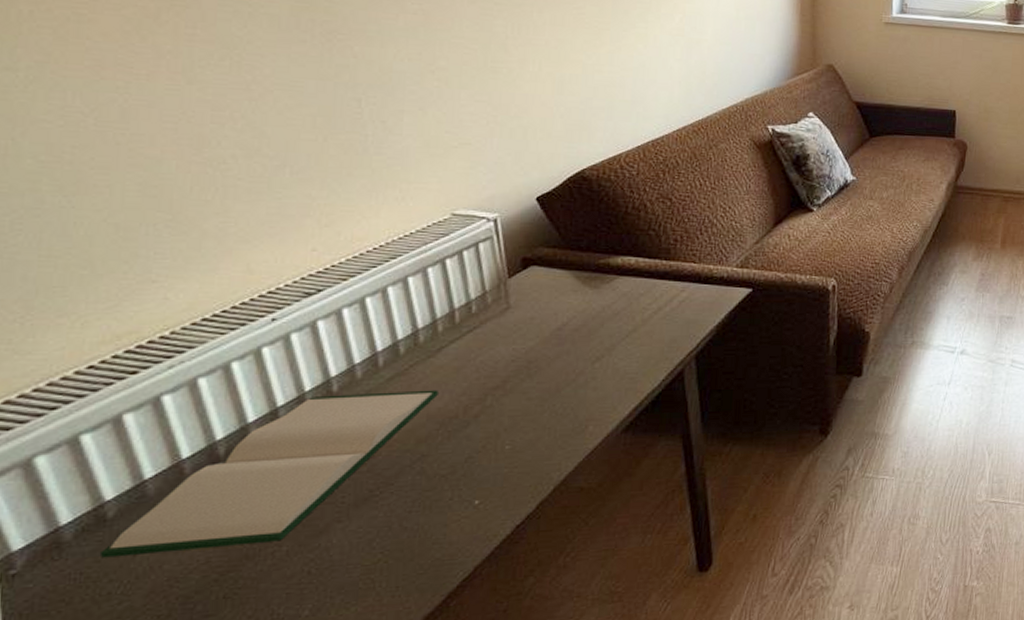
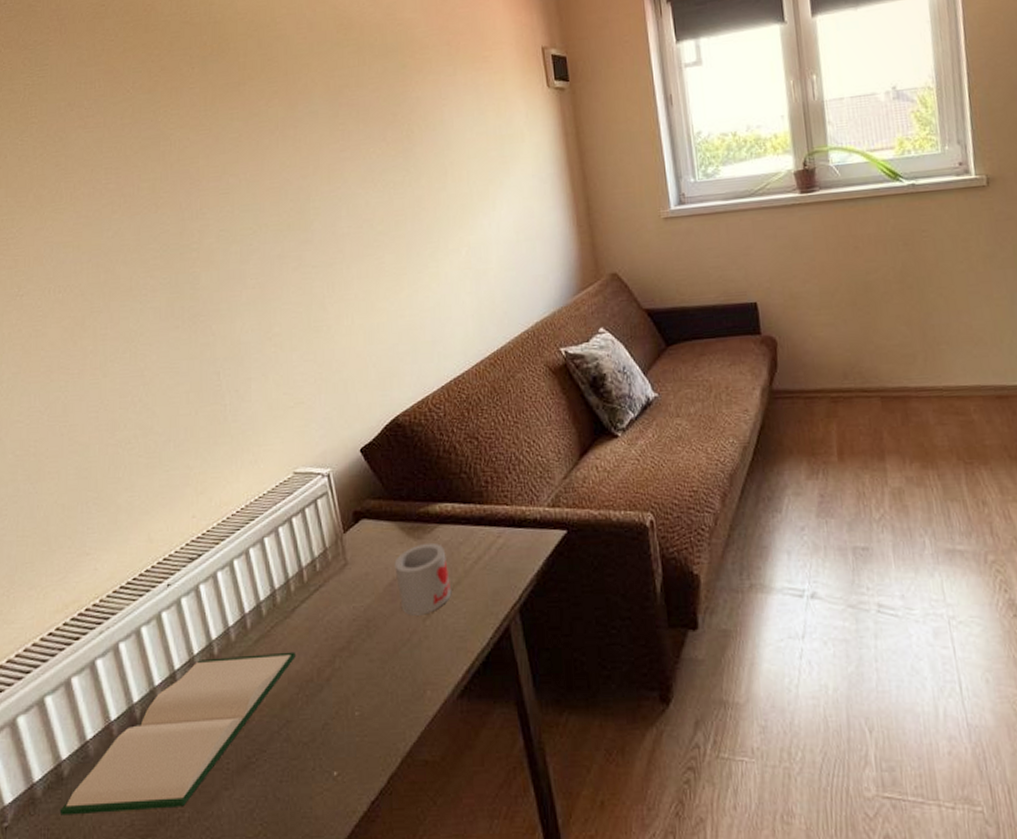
mug: none [565,292,627,358] -> present [394,542,452,616]

